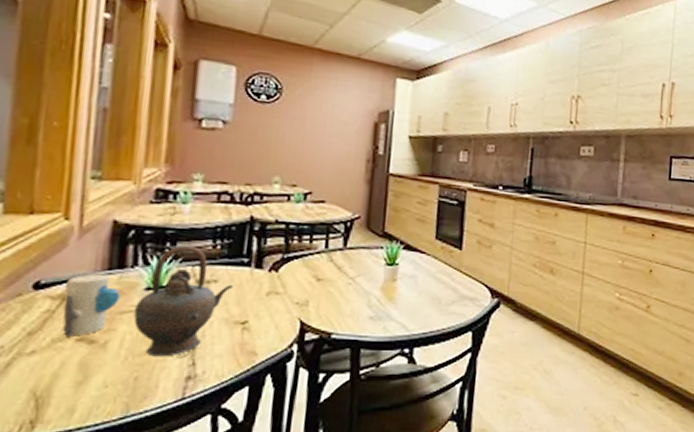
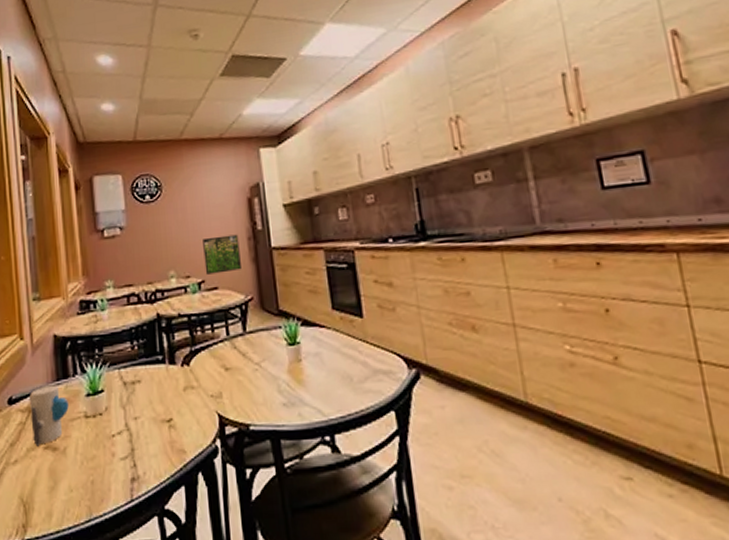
teapot: present [134,246,234,357] -> none [81,350,155,460]
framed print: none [314,152,358,189] -> present [203,234,241,275]

